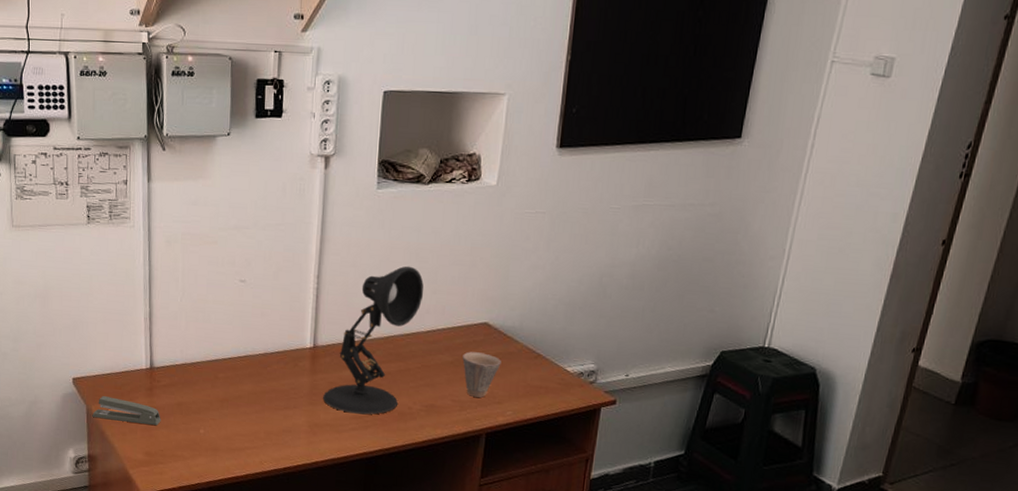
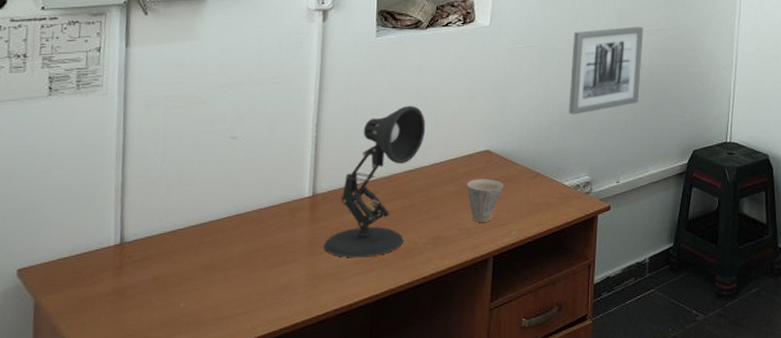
stapler: present [92,396,161,426] -> none [41,284,132,312]
wall art: none [577,198,676,295] -> present [568,26,643,115]

